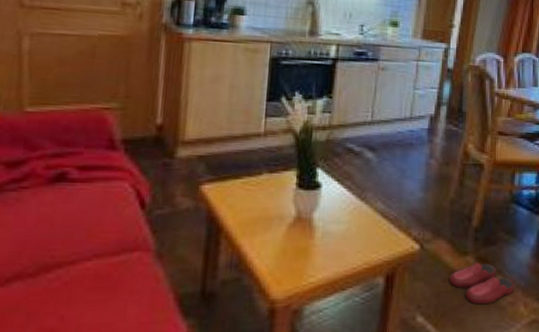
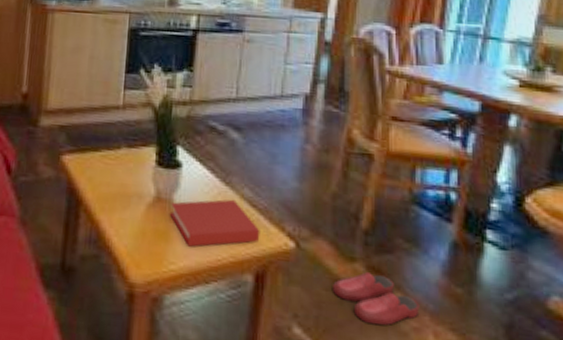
book: none [309,212,391,259] -> present [169,199,260,247]

